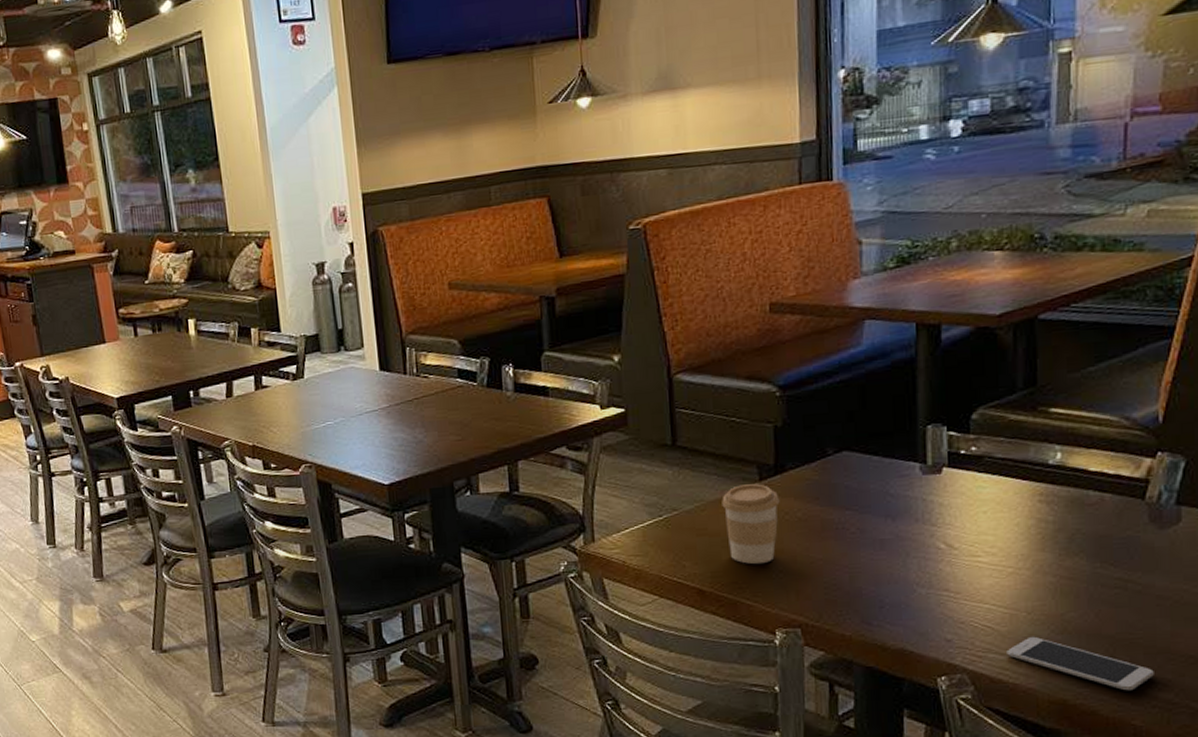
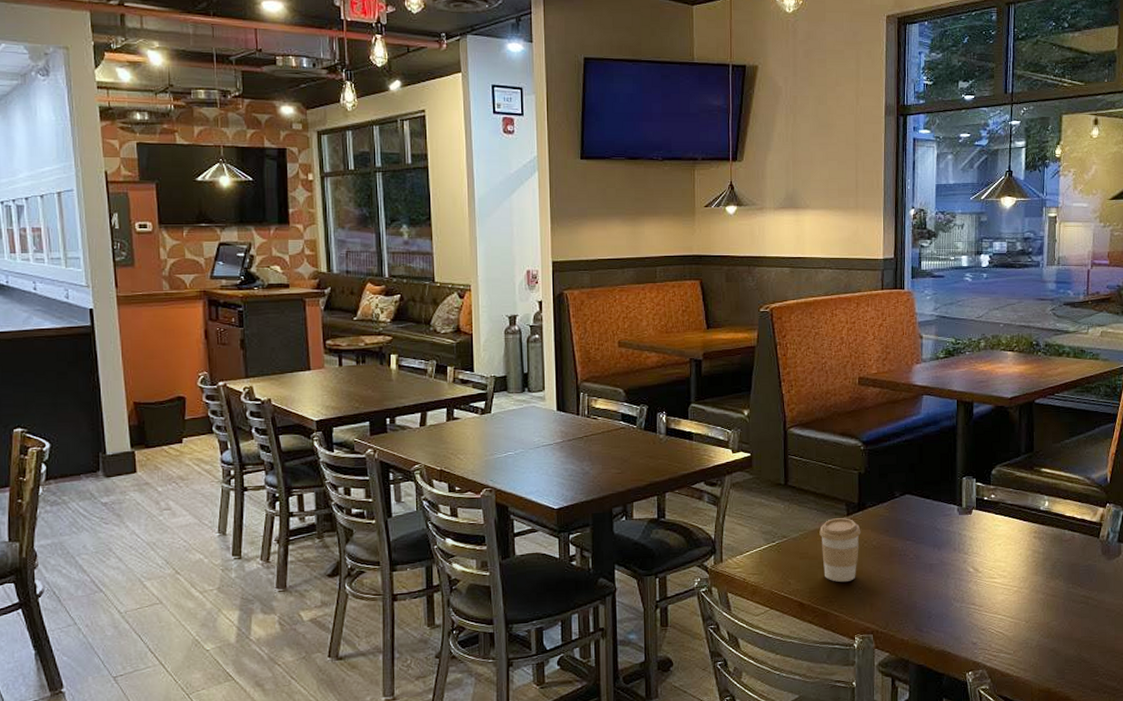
smartphone: present [1007,637,1154,691] -> none [1012,640,1105,681]

